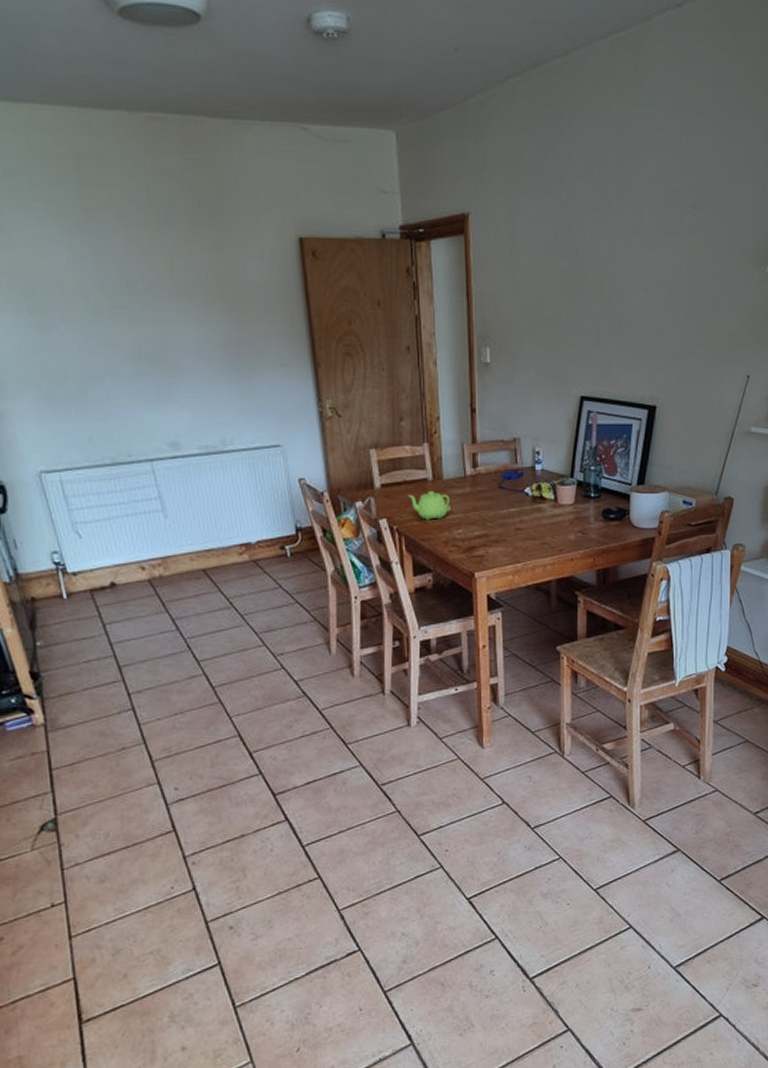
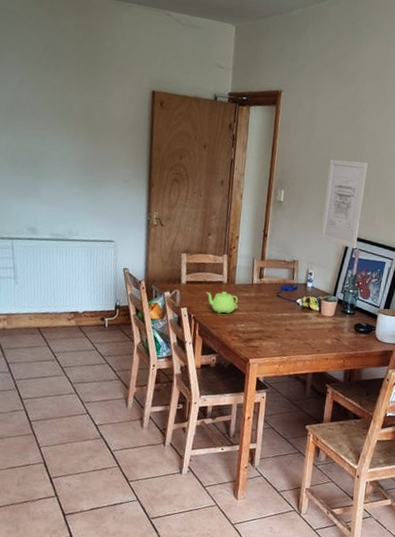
wall art: none [544,294,594,413] -> present [320,159,368,249]

